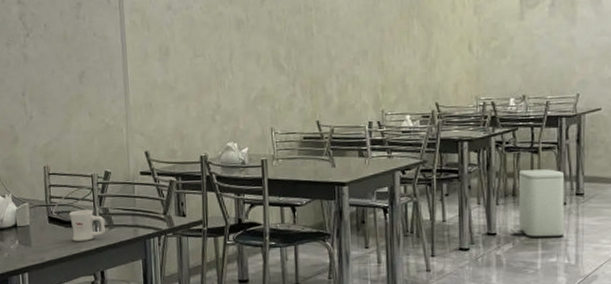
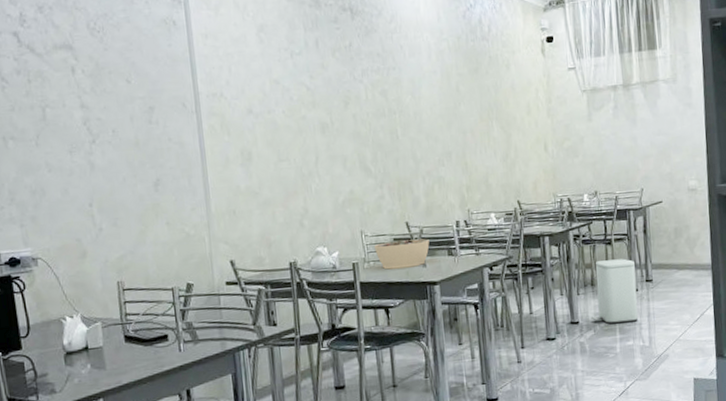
mug: present [68,209,106,241] -> none [147,325,191,360]
salad: none [284,138,340,168] -> present [374,238,430,270]

